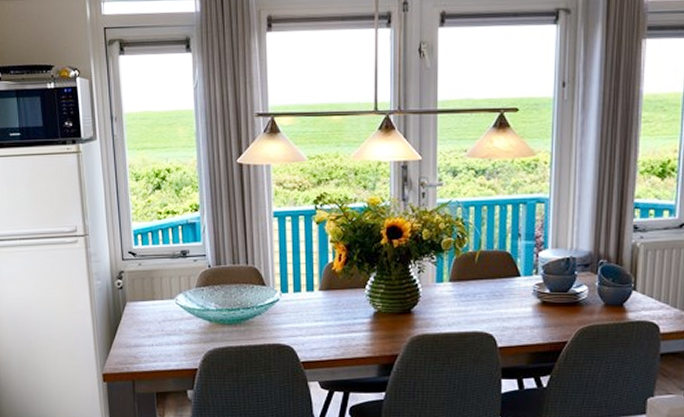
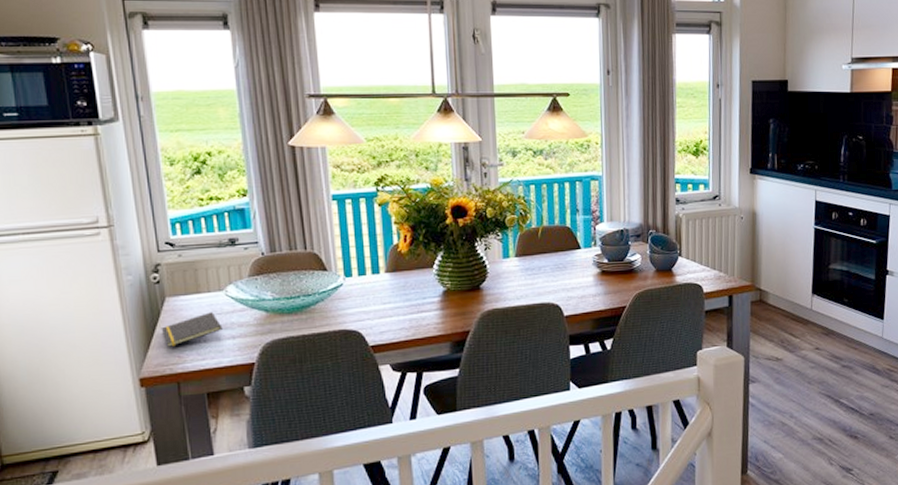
notepad: none [121,318,172,348] -> present [161,312,223,347]

